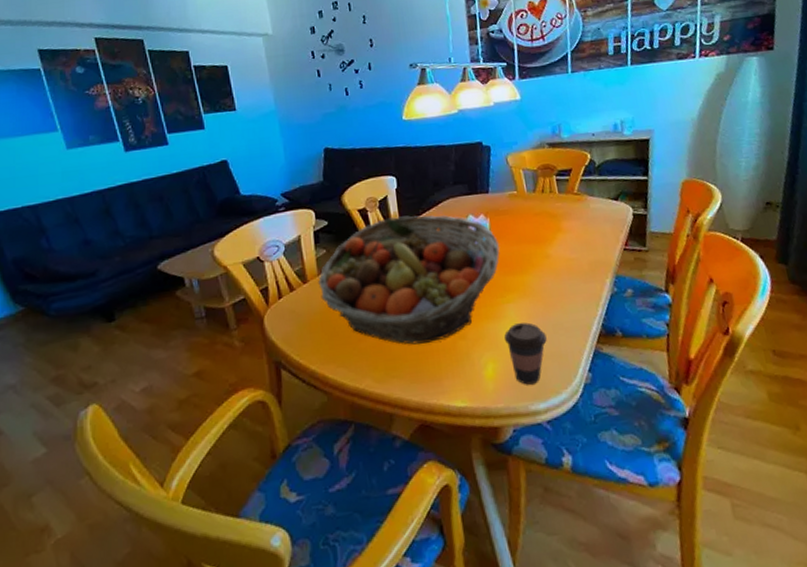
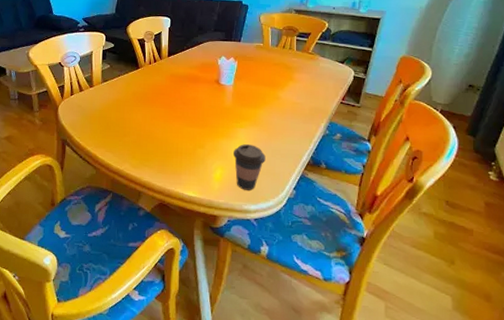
fruit basket: present [318,215,500,345] -> none [101,49,241,146]

